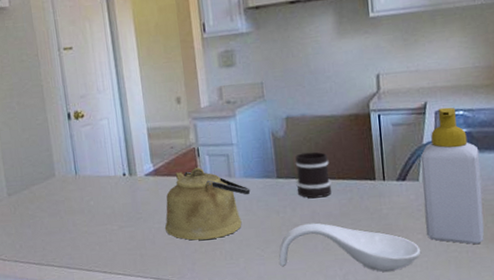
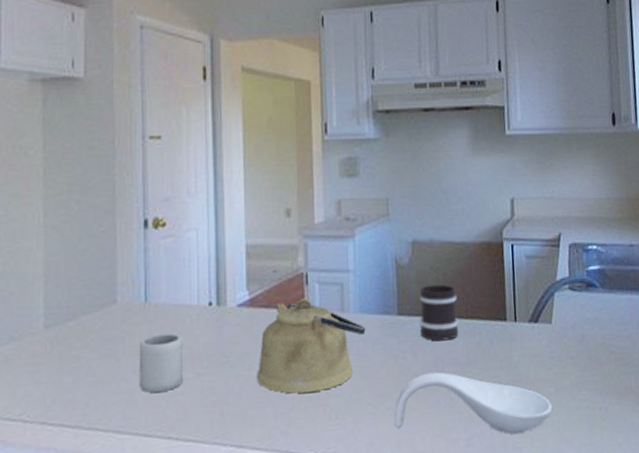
cup: none [75,197,111,240] -> present [139,332,184,393]
soap bottle: present [420,107,485,244] -> none [553,240,617,399]

